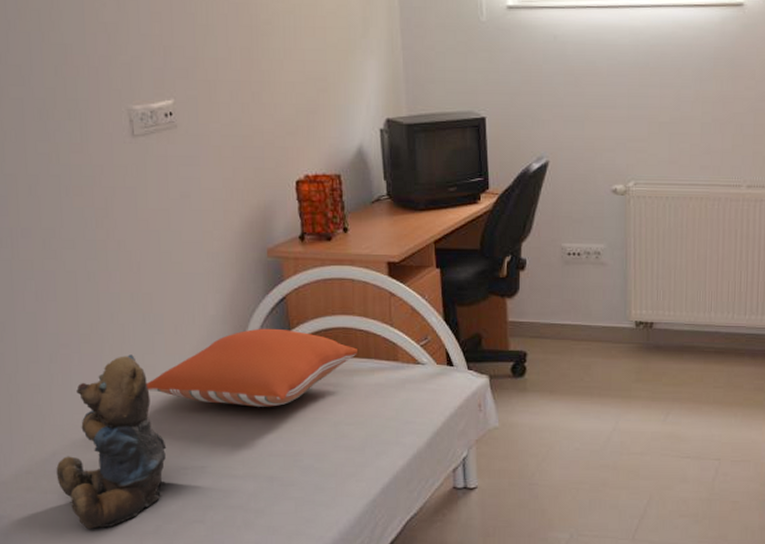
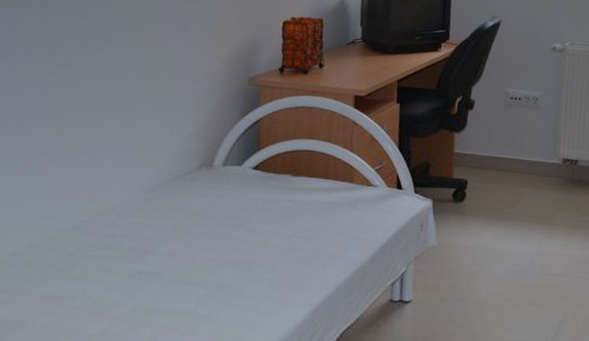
teddy bear: present [56,354,167,530] -> none [11,164,126,331]
pillow: present [147,328,359,407] -> none [116,147,319,219]

